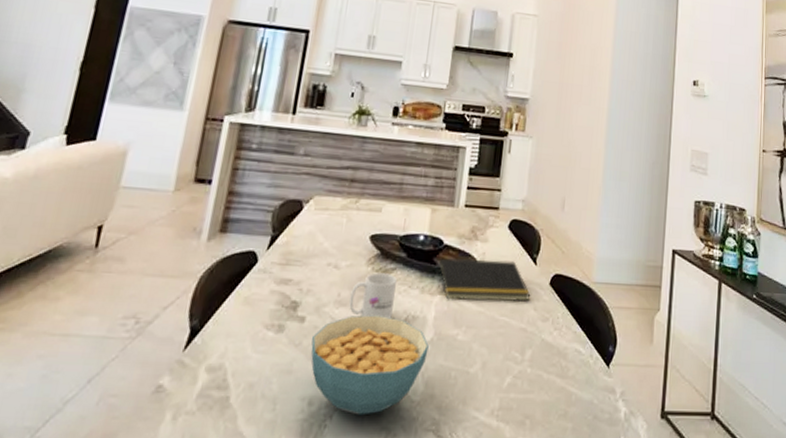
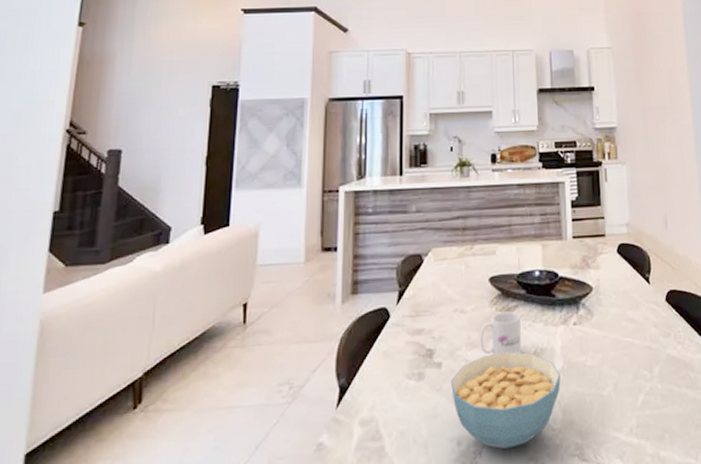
notepad: present [436,258,531,302] -> none [556,283,650,328]

